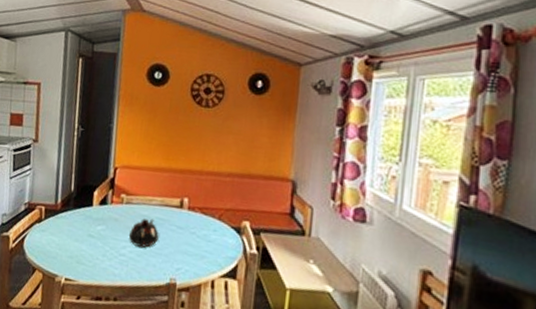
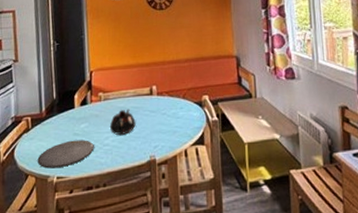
plate: none [46,241,109,269] -> present [37,140,94,169]

